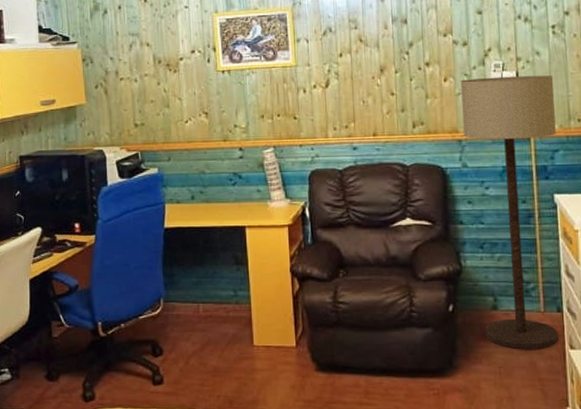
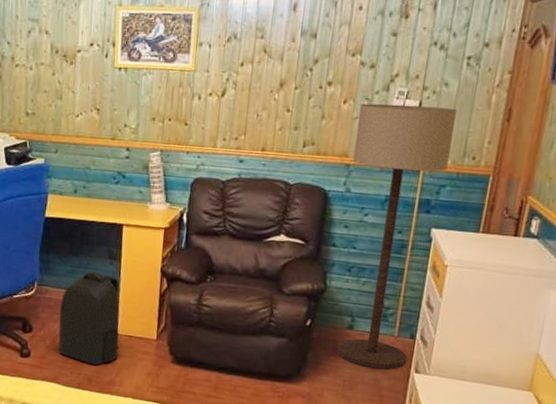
backpack: none [190,280,258,384] -> present [58,271,120,365]

